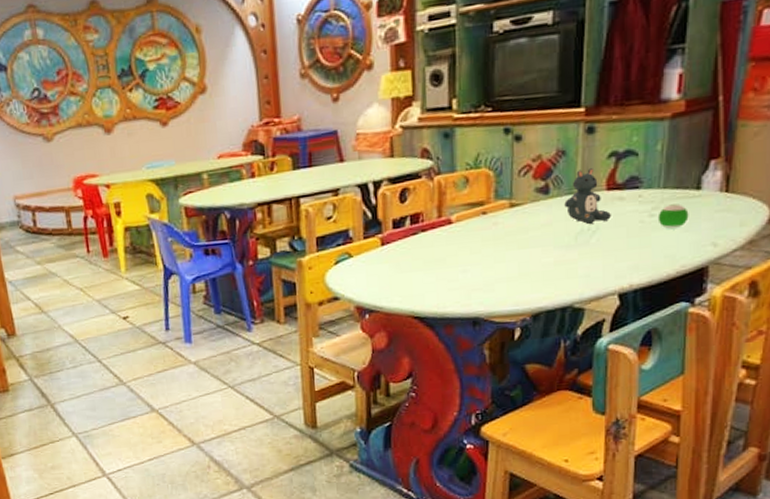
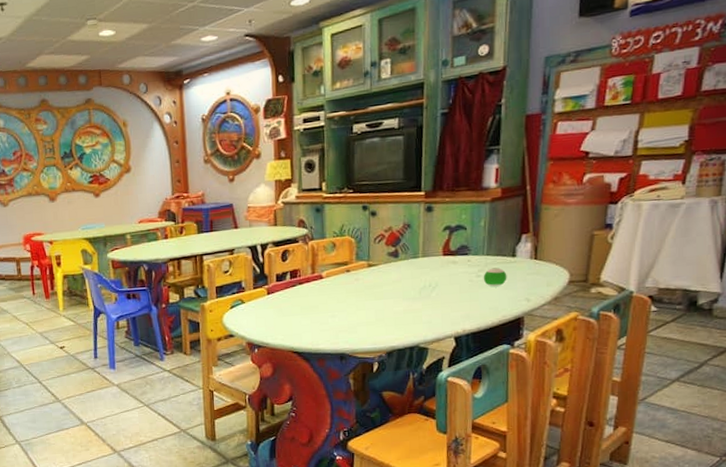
stuffed animal: present [564,168,611,224] -> none [410,238,447,281]

